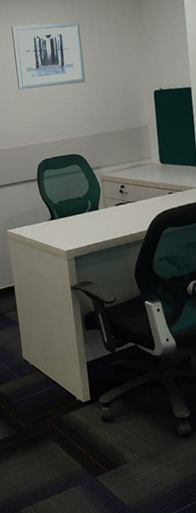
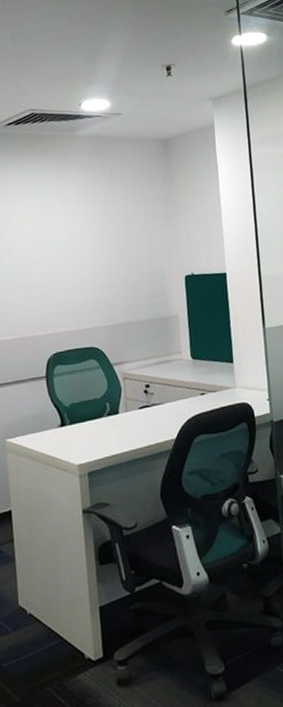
wall art: present [10,21,86,90] -> none [21,194,107,270]

